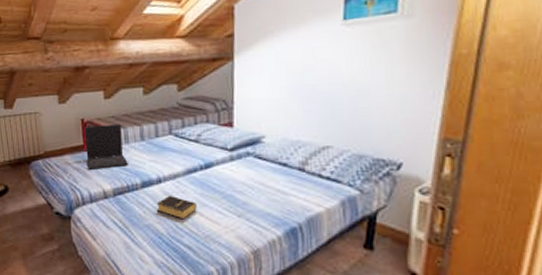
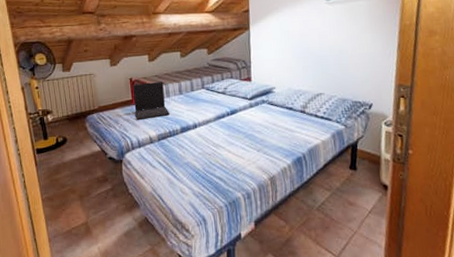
book: present [156,195,197,220] -> none [193,137,226,157]

